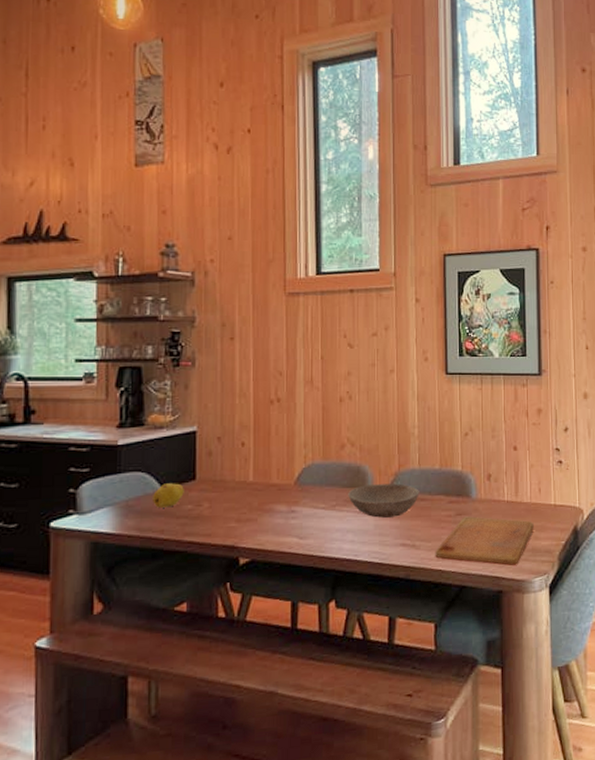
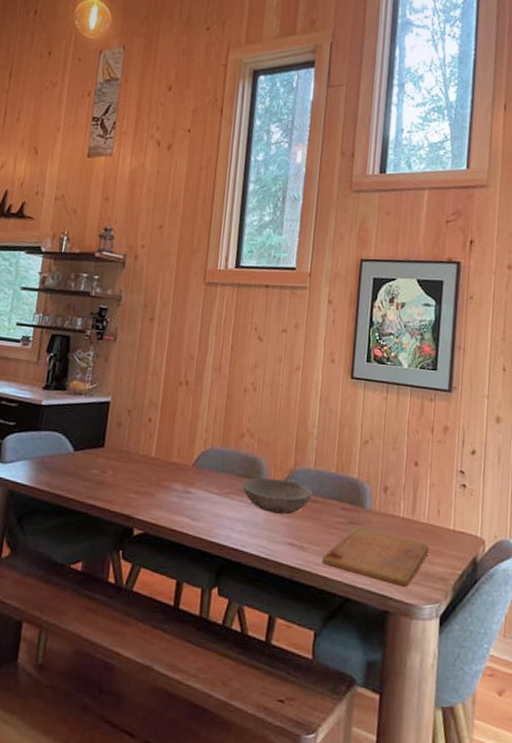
fruit: present [153,483,184,508] -> none [64,446,93,470]

